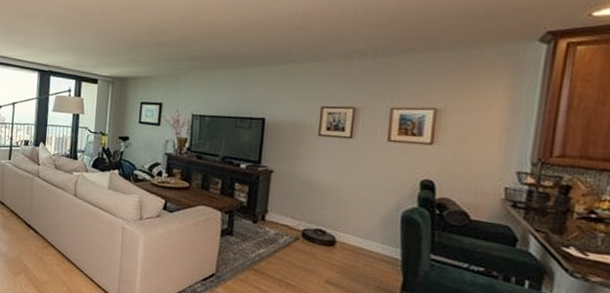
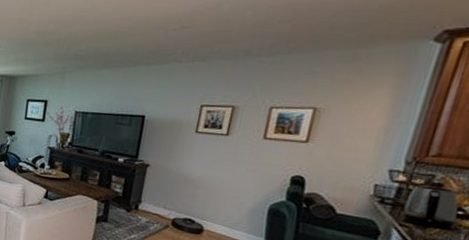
kettle: none [536,187,592,235] -> present [401,185,459,231]

